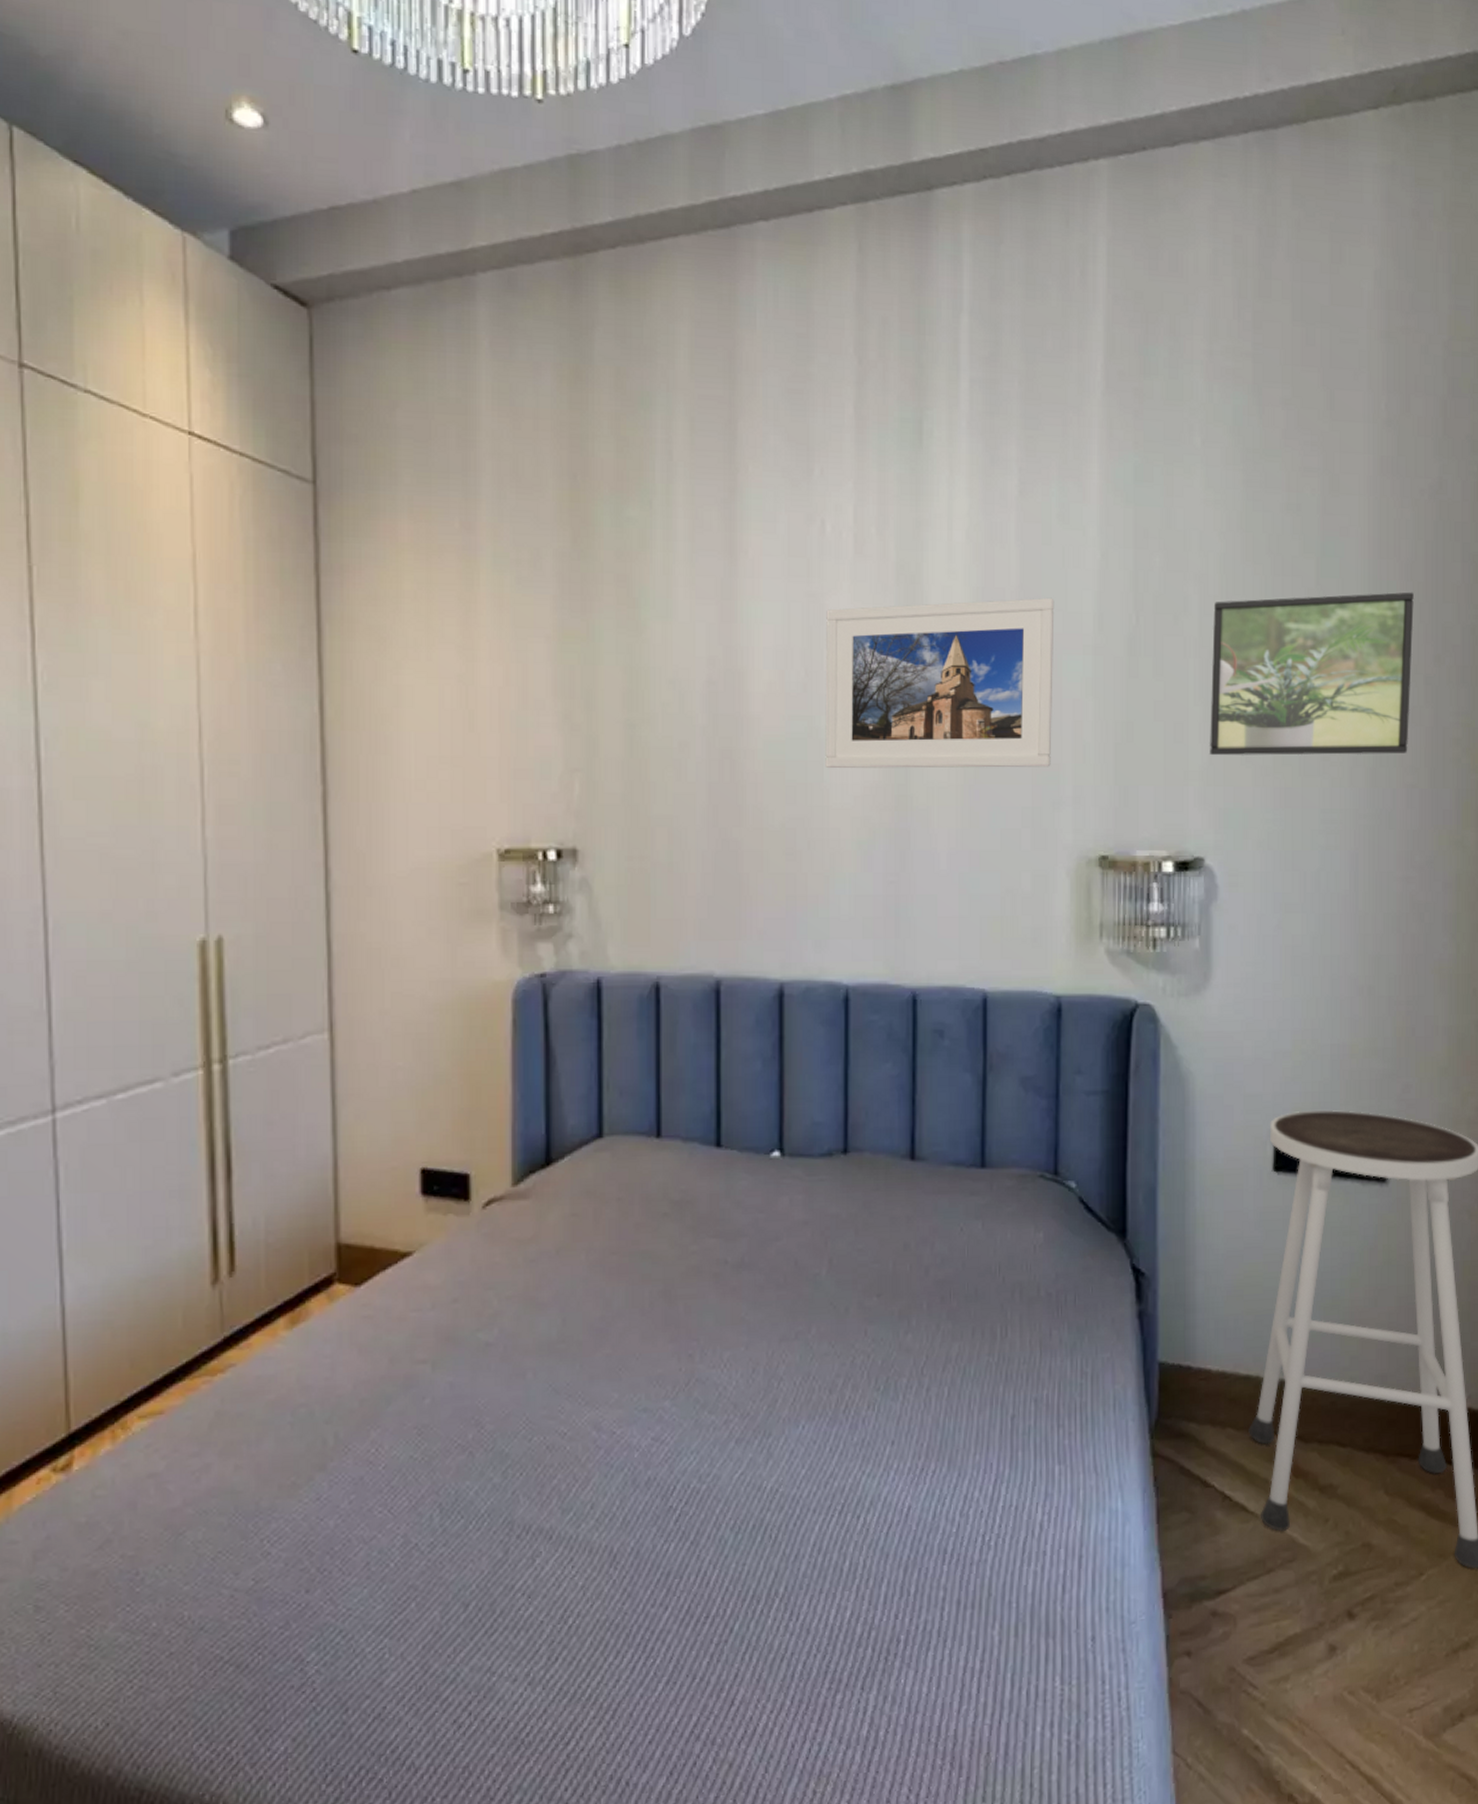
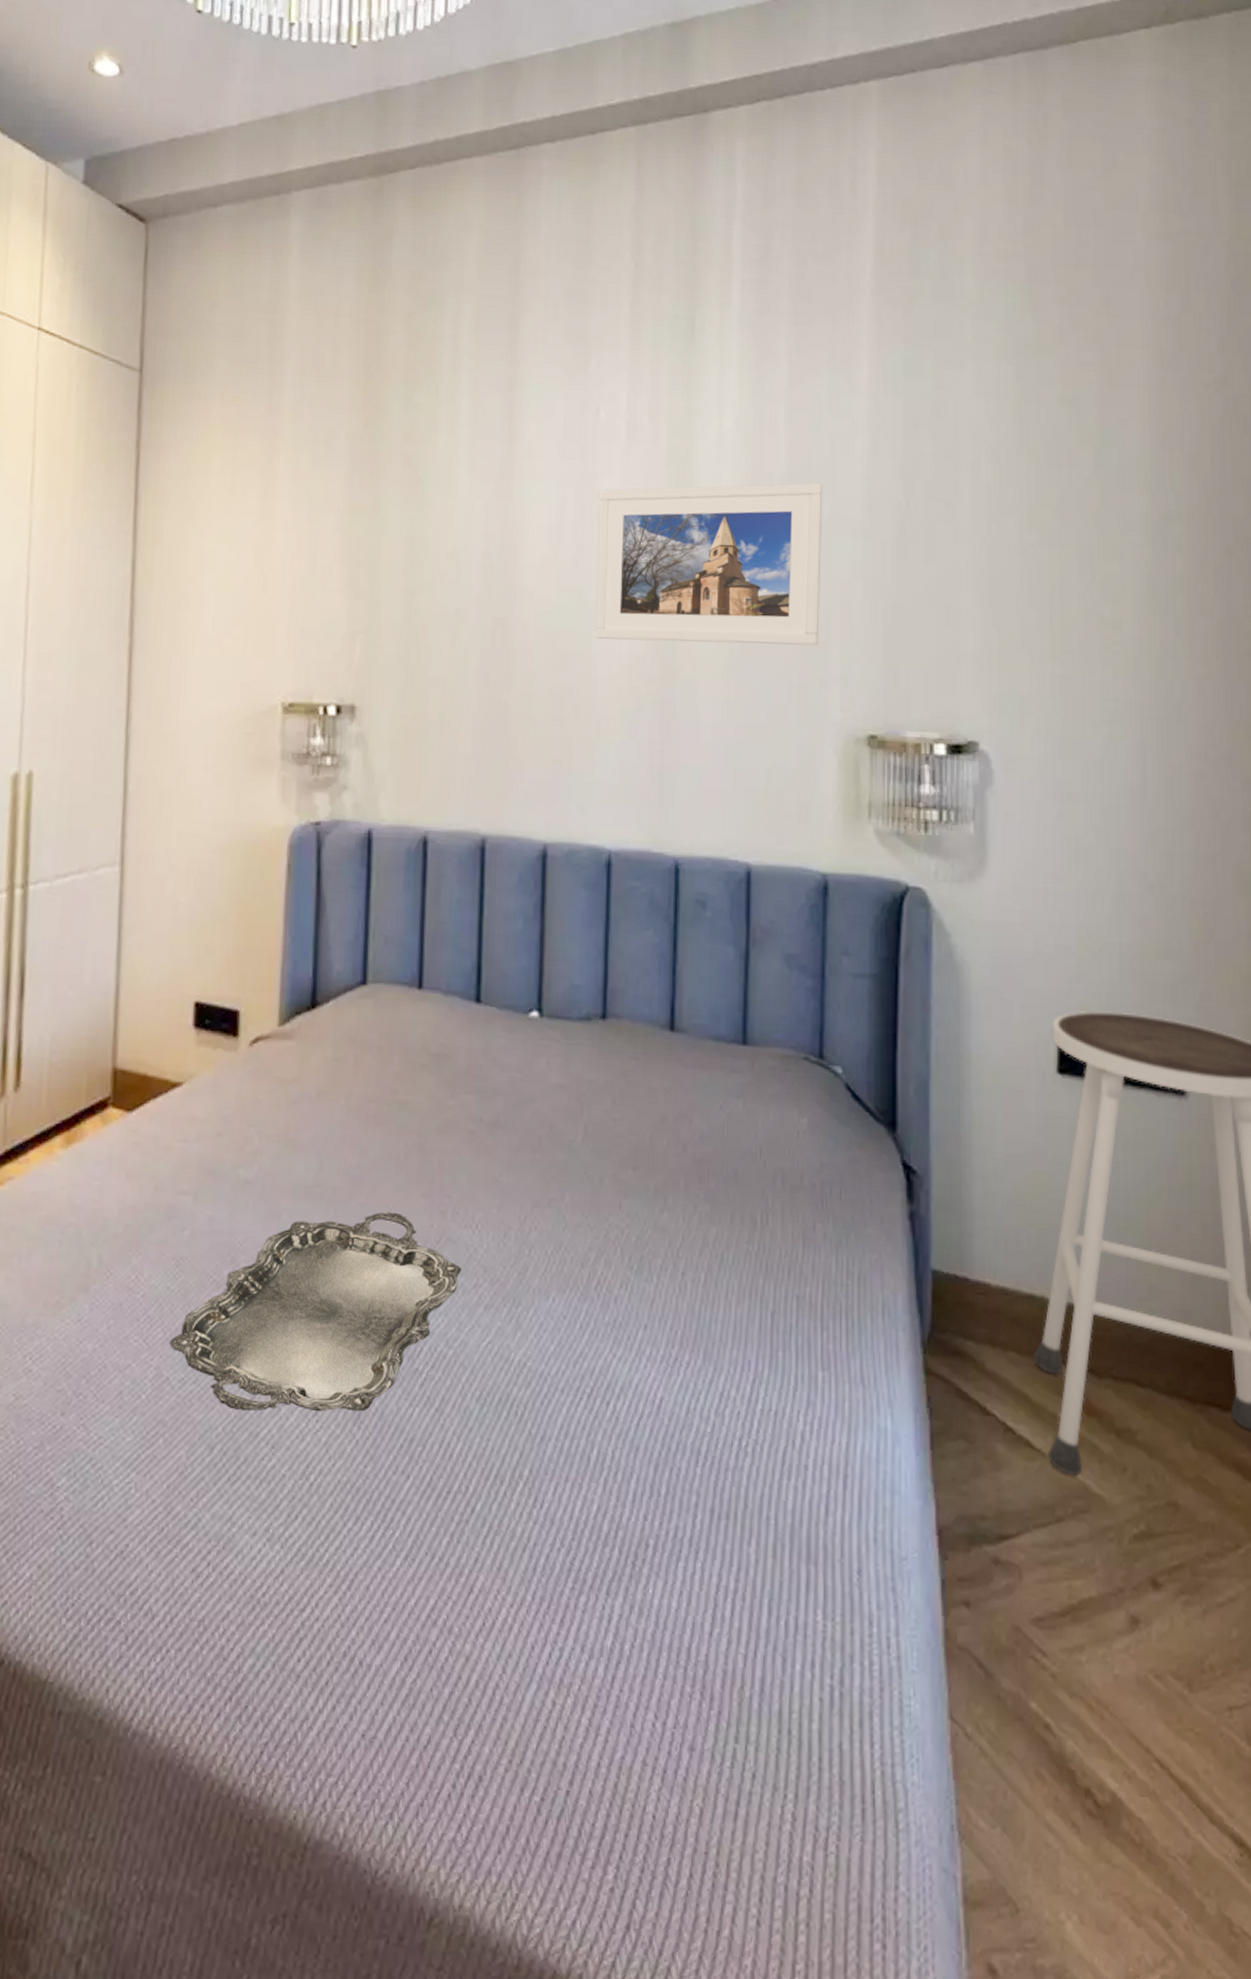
serving tray: none [415,1359,711,1567] -> present [169,1212,461,1412]
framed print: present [1210,592,1414,756] -> none [983,483,1200,645]

